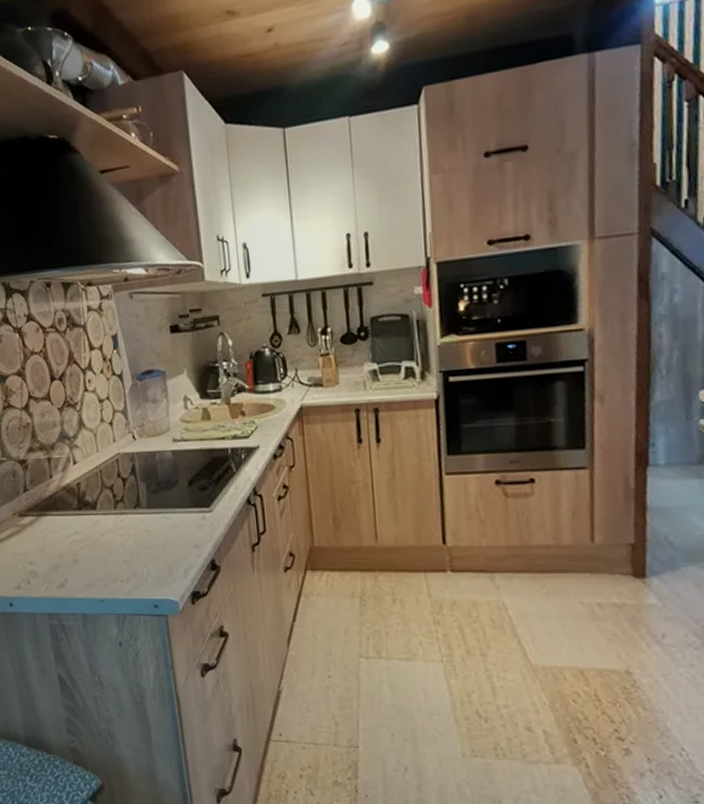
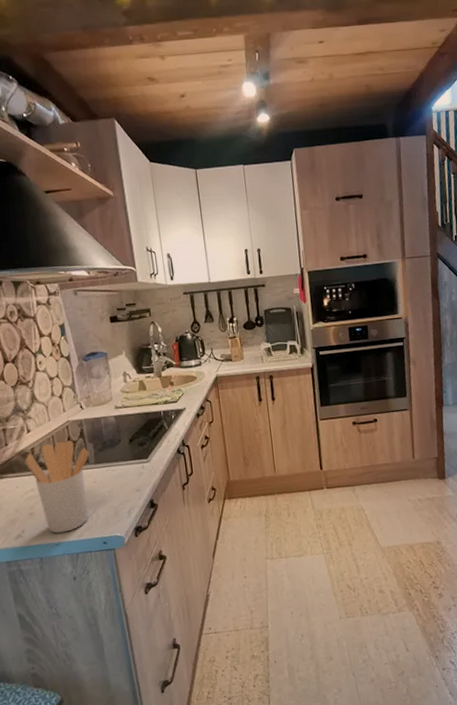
utensil holder: none [70,476,142,588] -> present [25,440,90,534]

